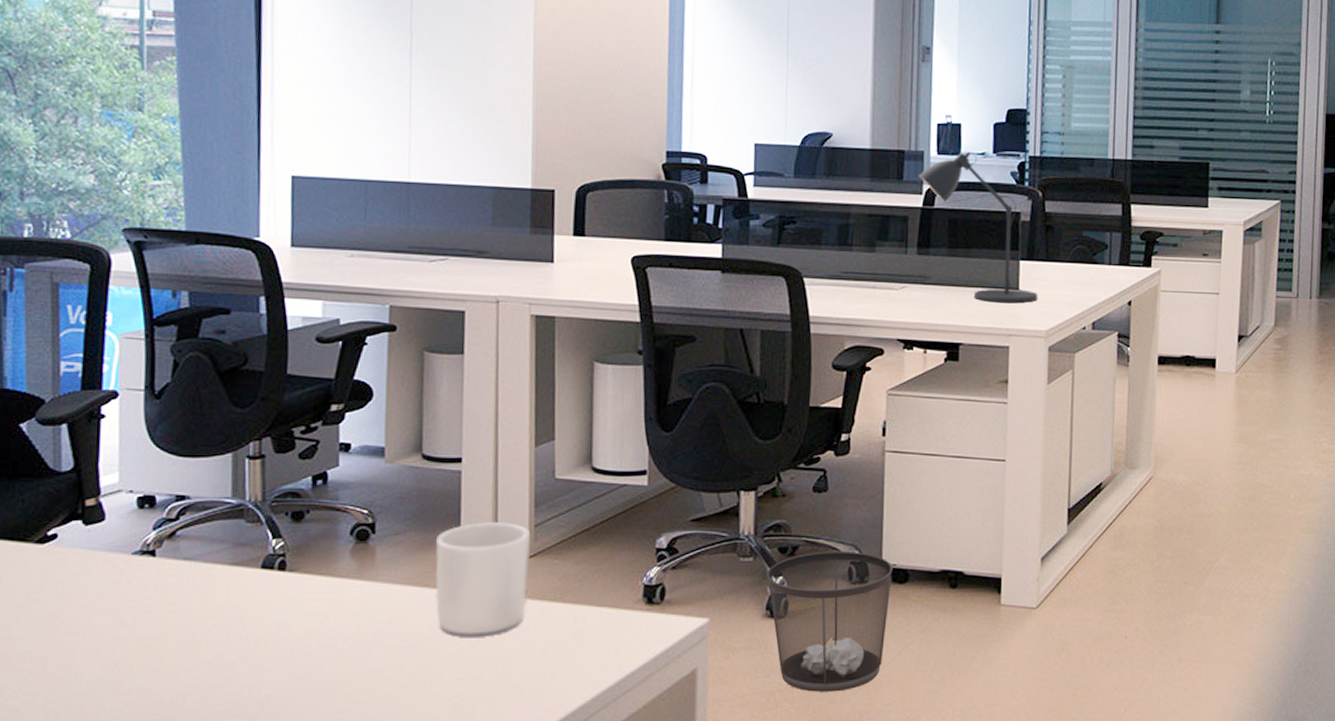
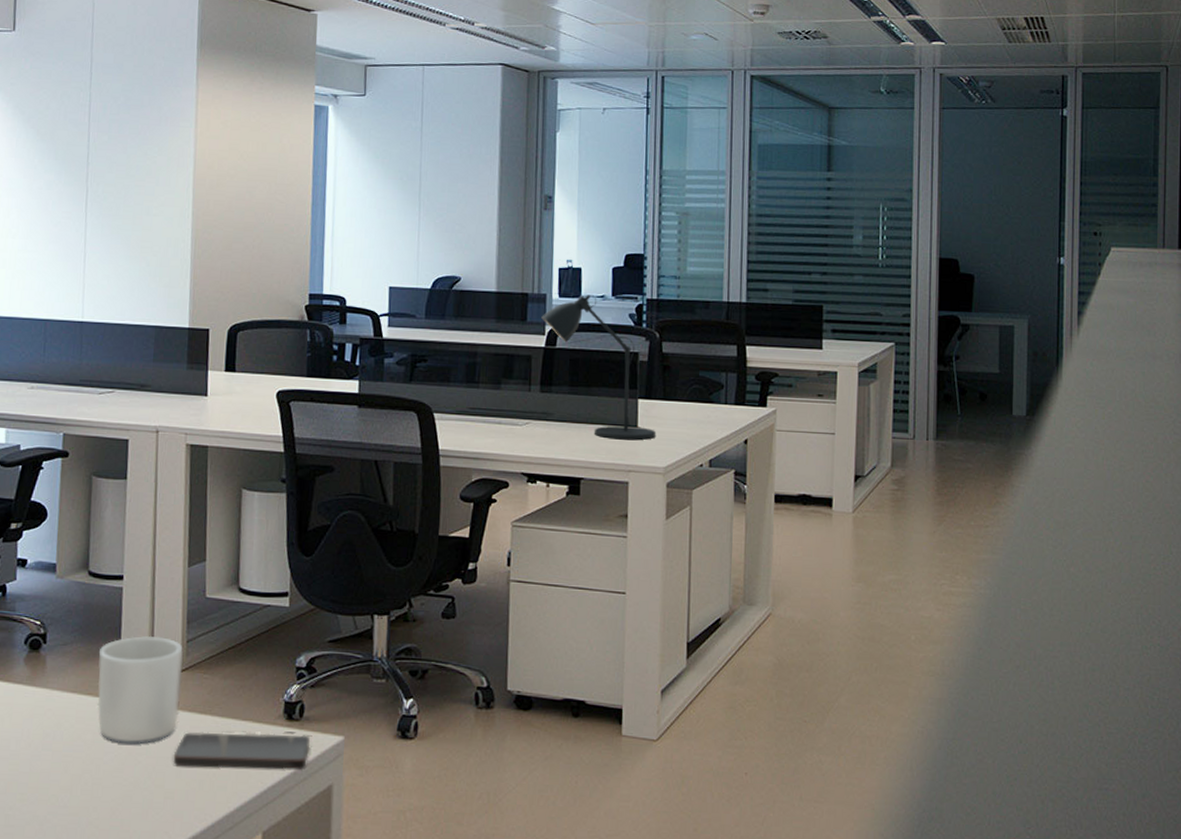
phone: none [521,619,673,656] -> present [173,732,311,769]
waste bin: present [766,551,893,692] -> none [397,676,517,814]

